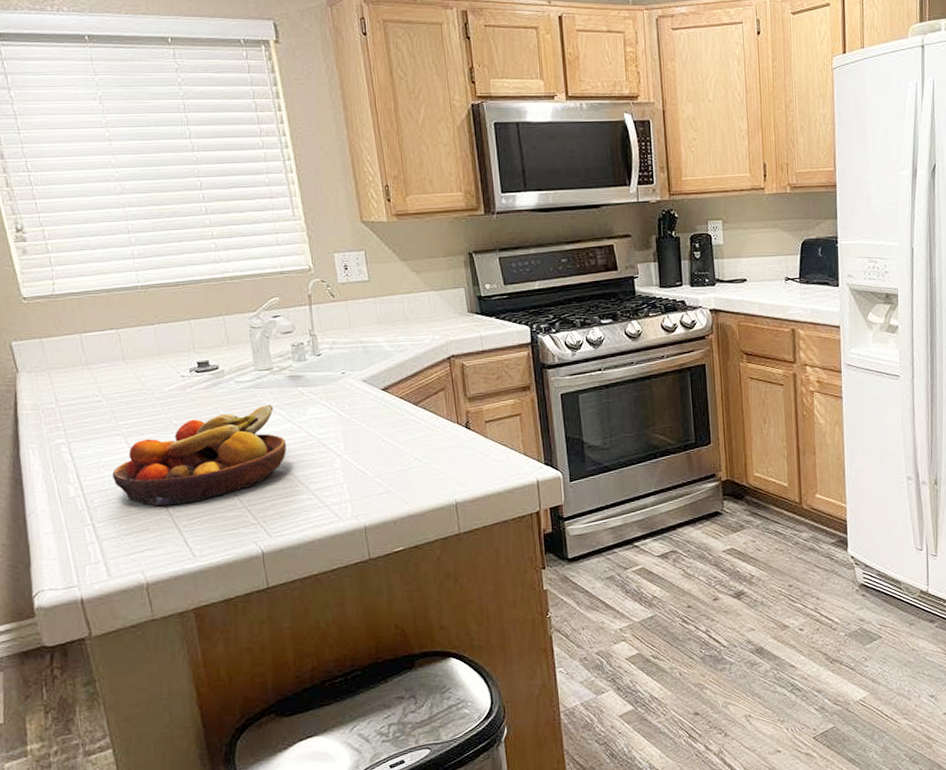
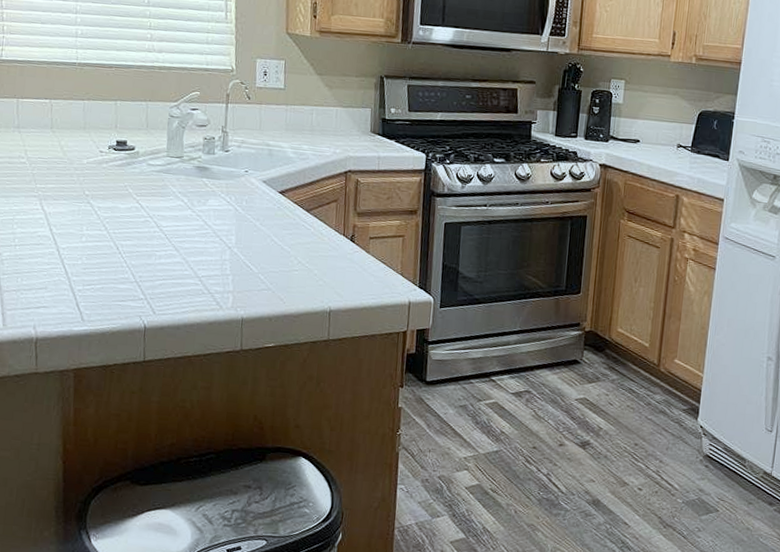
fruit bowl: present [112,405,287,507] -> none [23,190,184,270]

